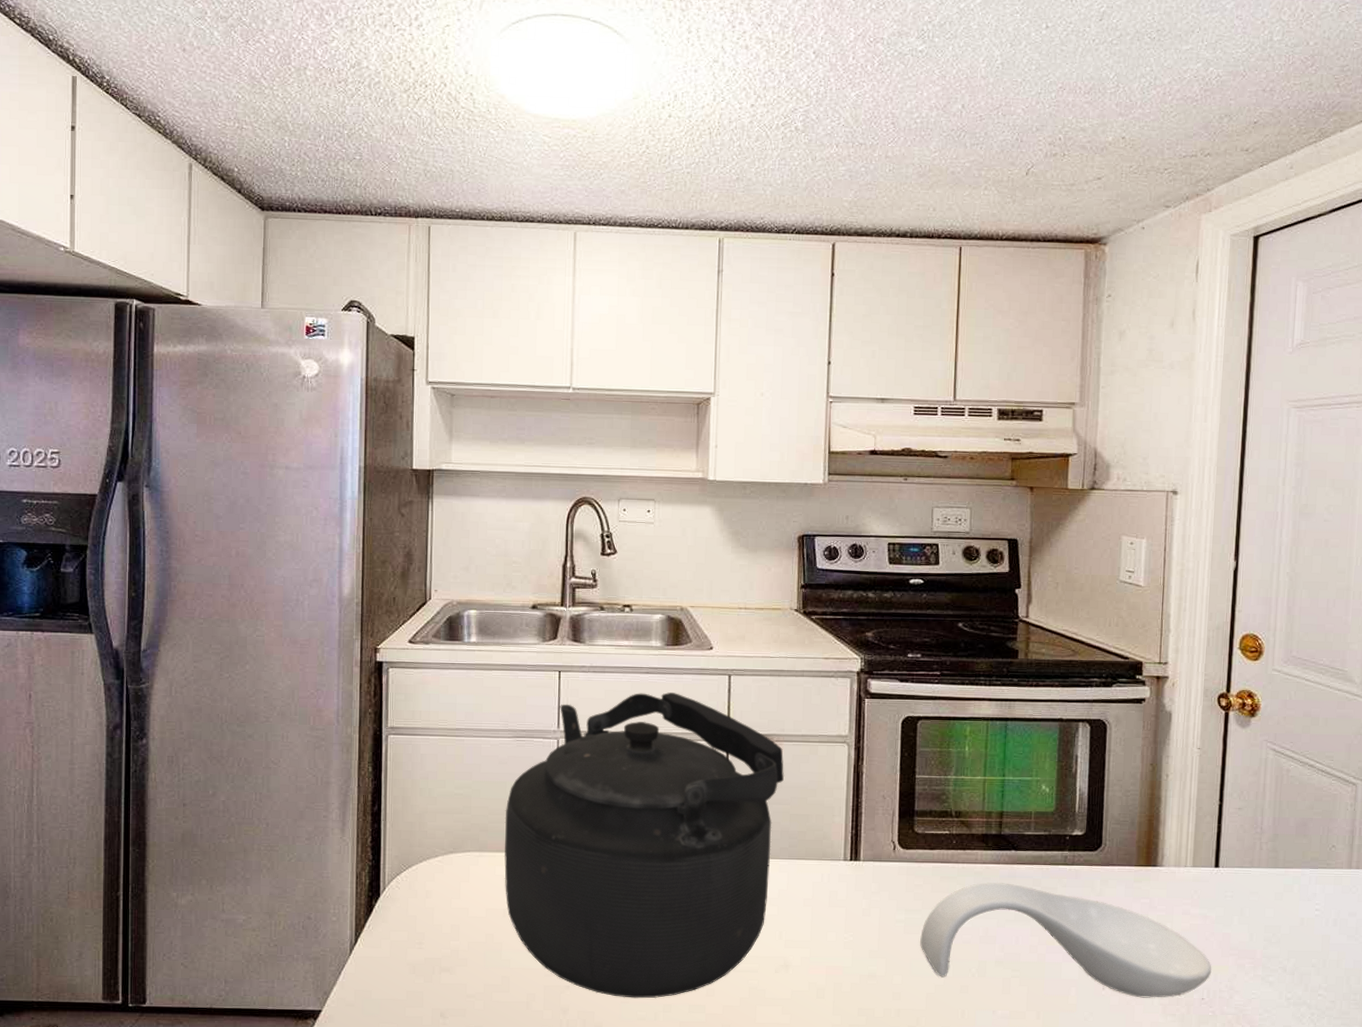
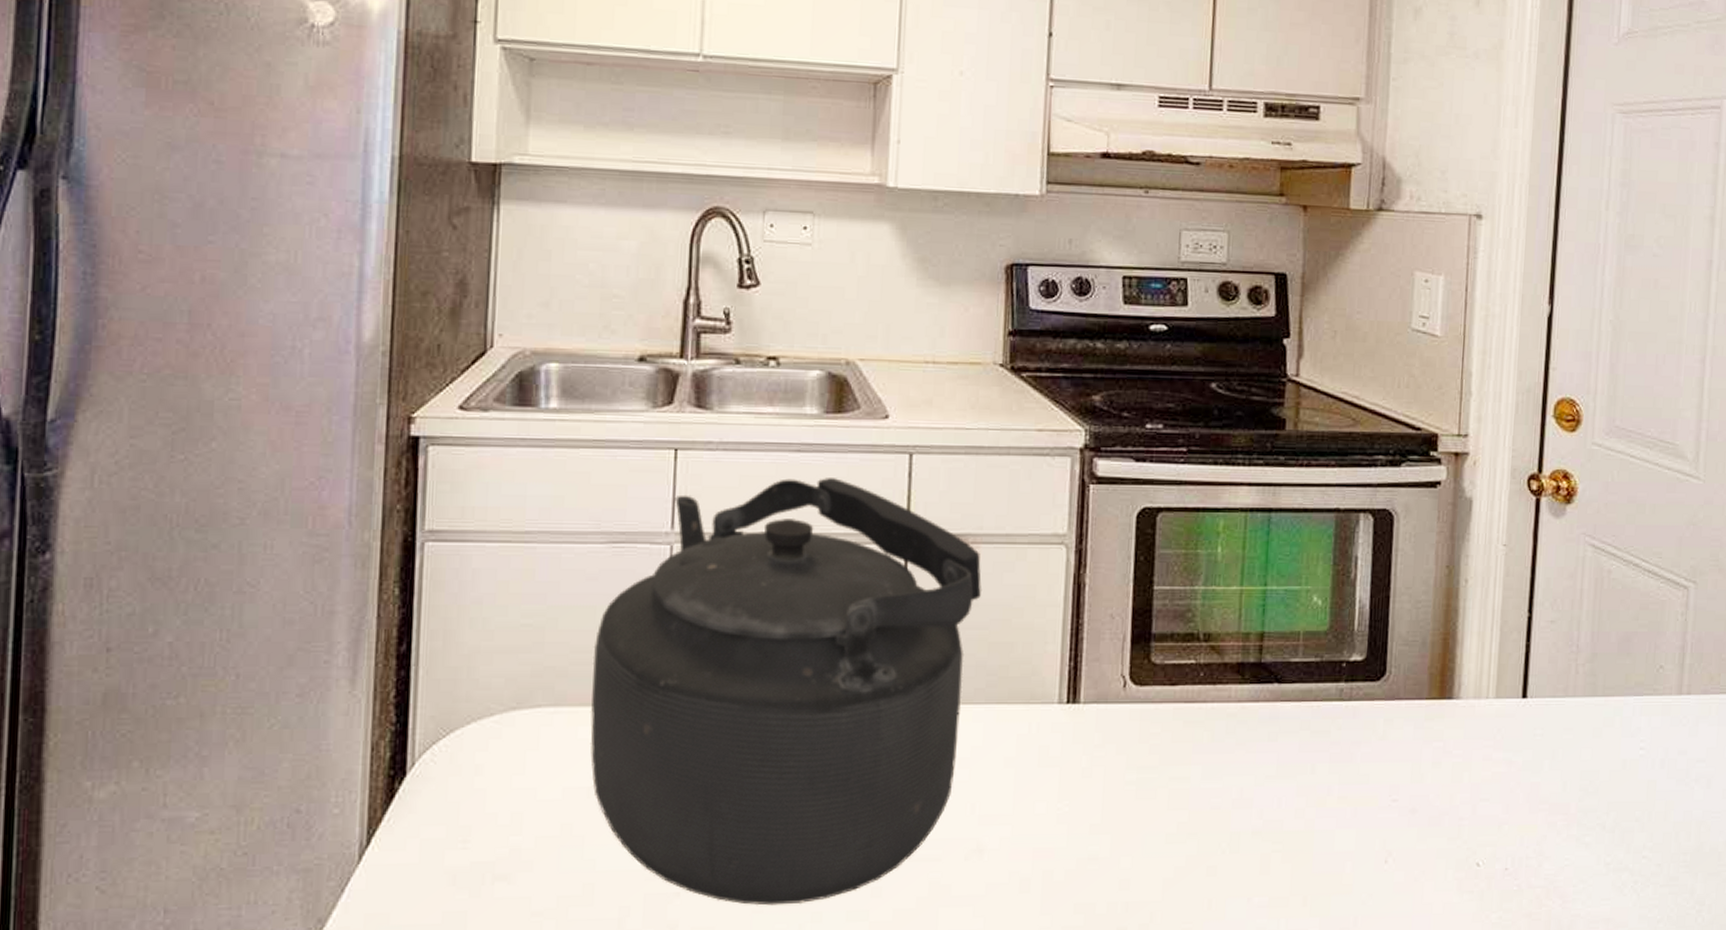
spoon rest: present [920,882,1212,998] -> none [1156,727,1518,872]

